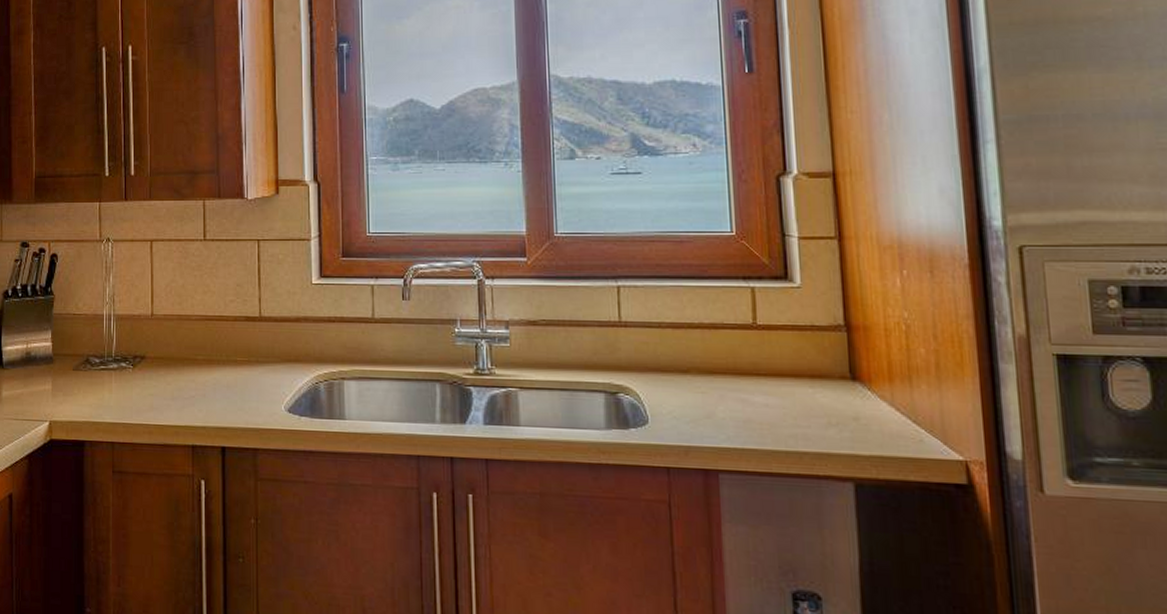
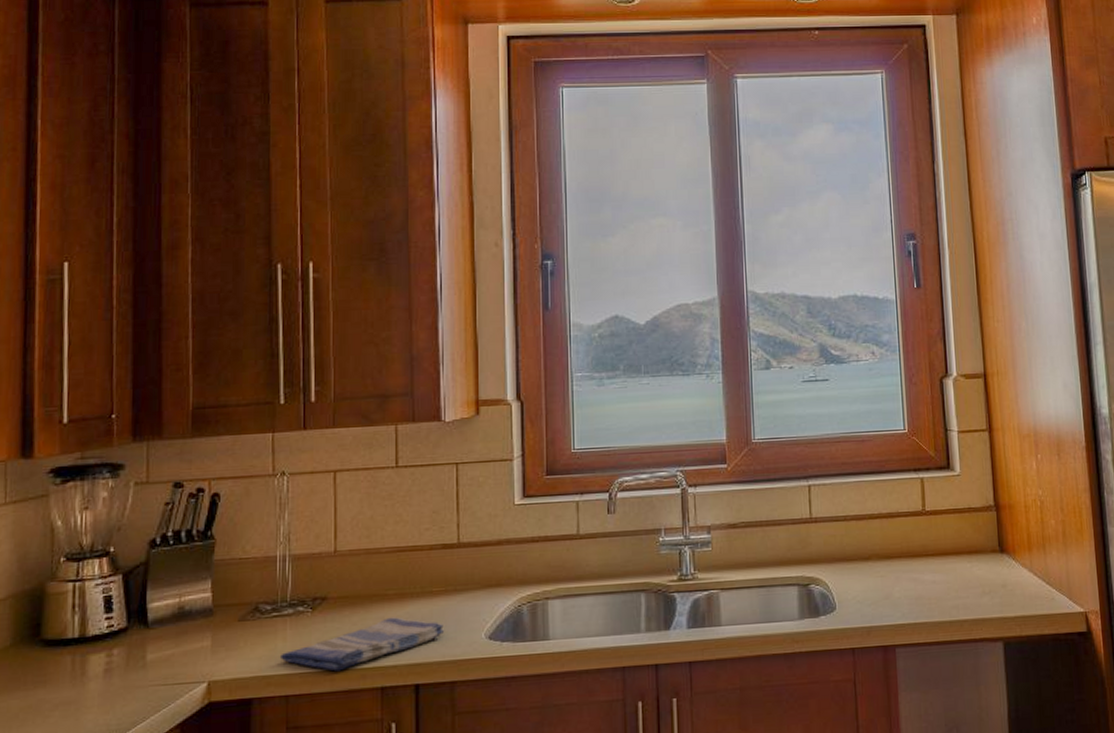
dish towel: none [107,381,248,426] -> present [281,617,445,671]

